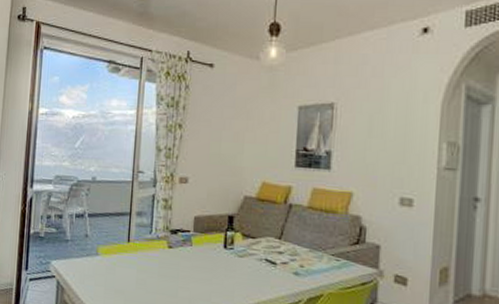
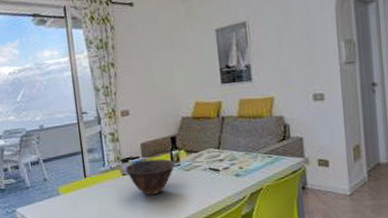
bowl: none [173,235,228,277] -> present [126,158,175,196]

